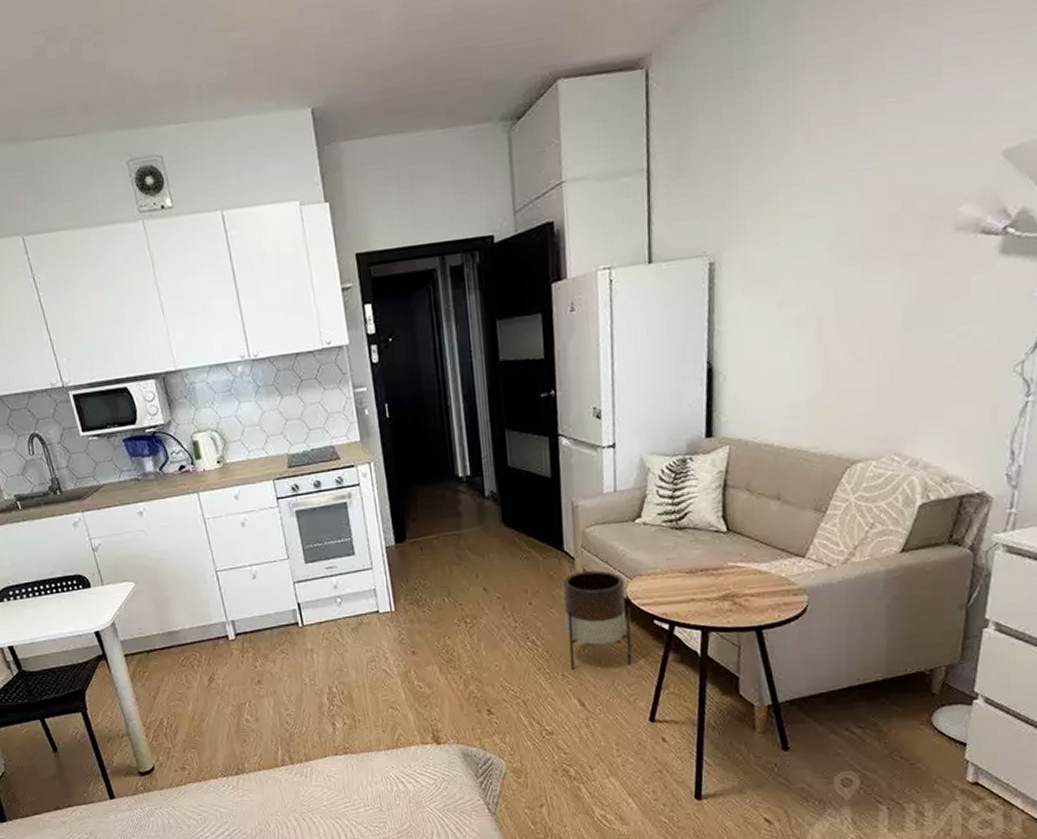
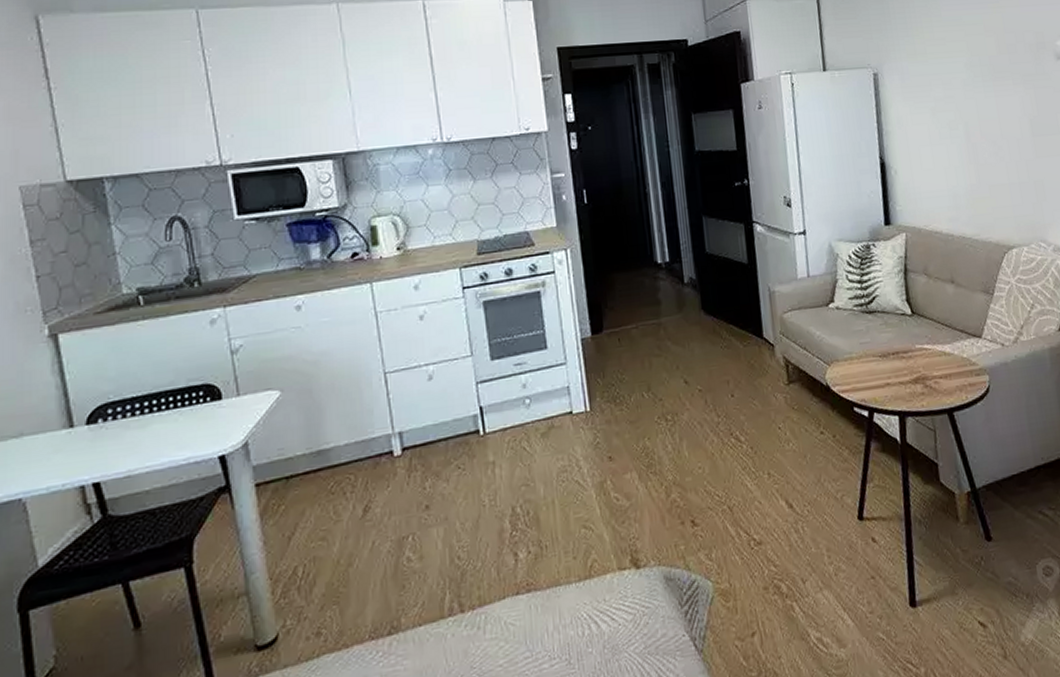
planter: present [562,570,632,670] -> none [763,357,836,467]

